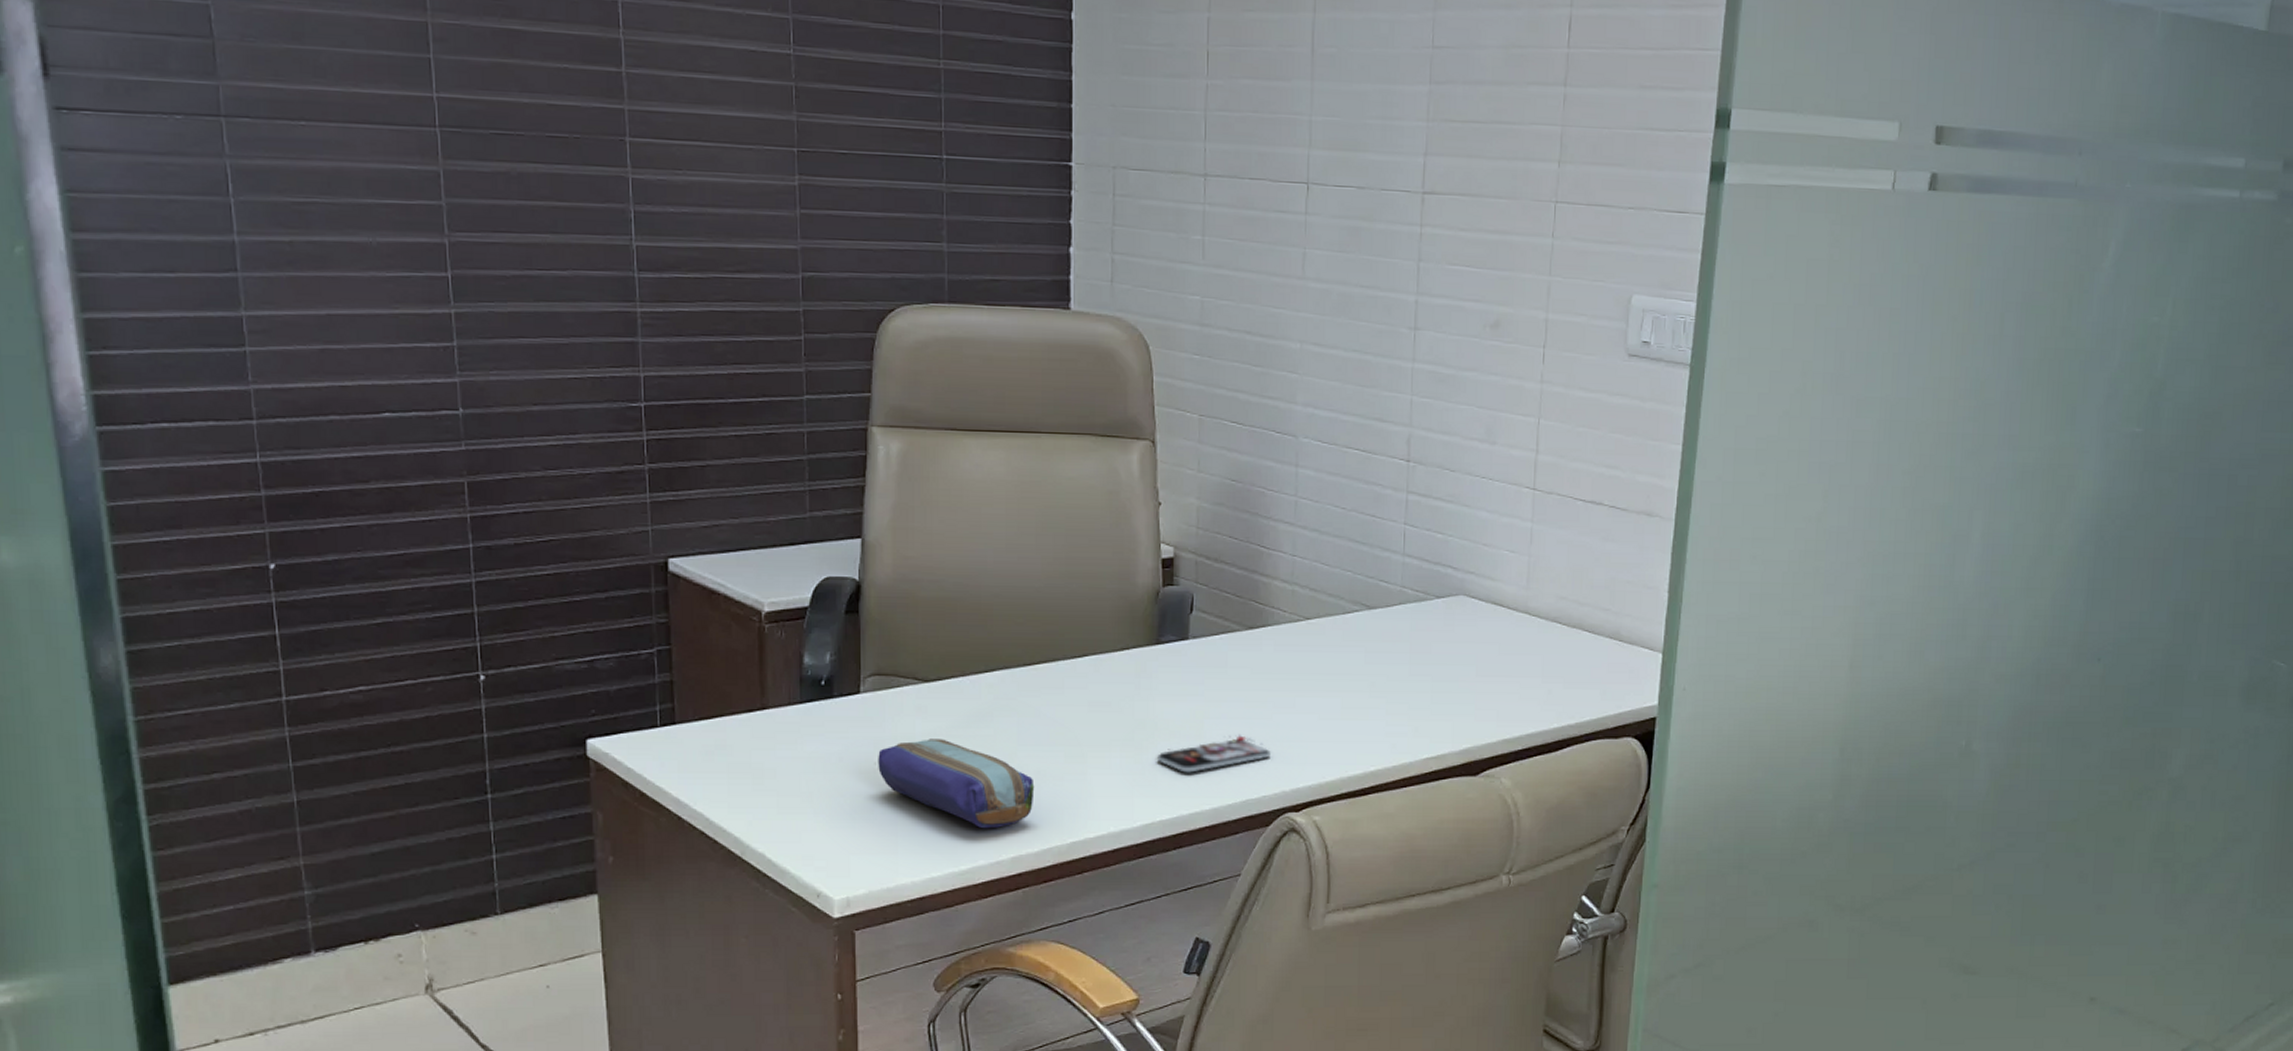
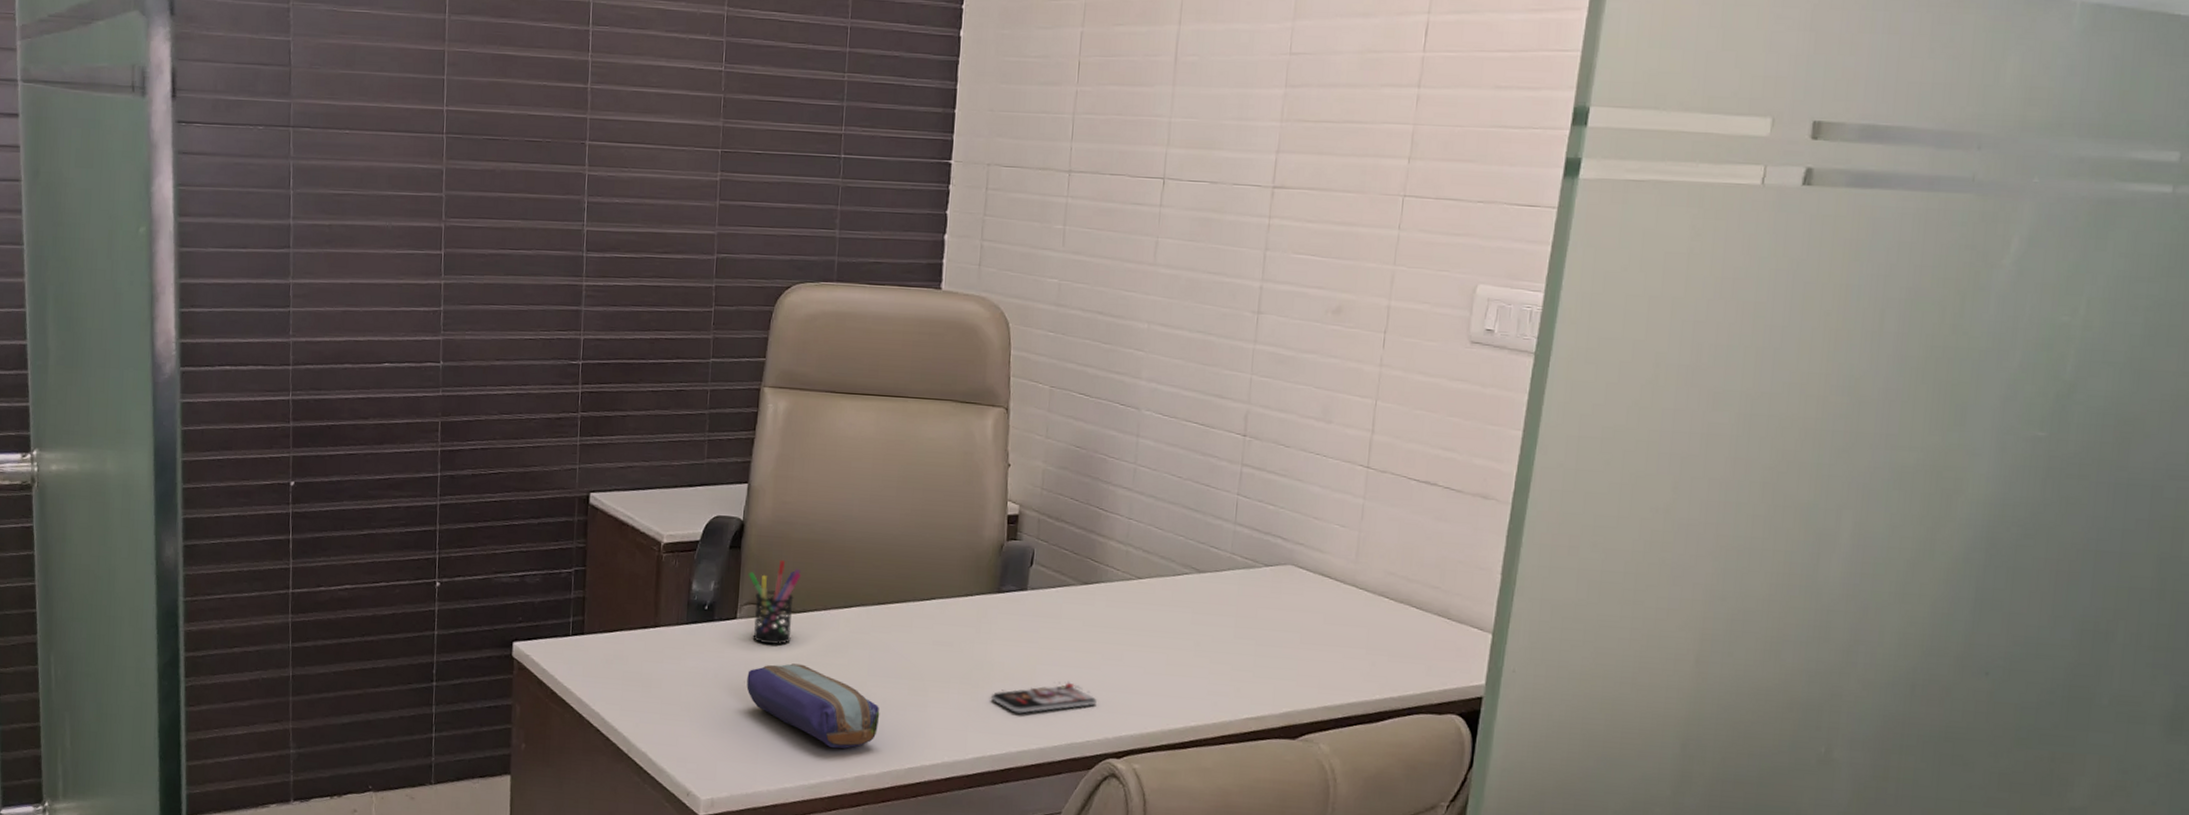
pen holder: none [870,623,933,720] -> present [748,560,802,645]

